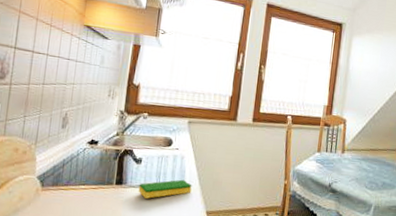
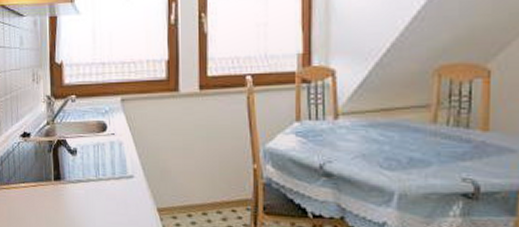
dish sponge: present [138,179,192,199] -> none [78,170,136,195]

